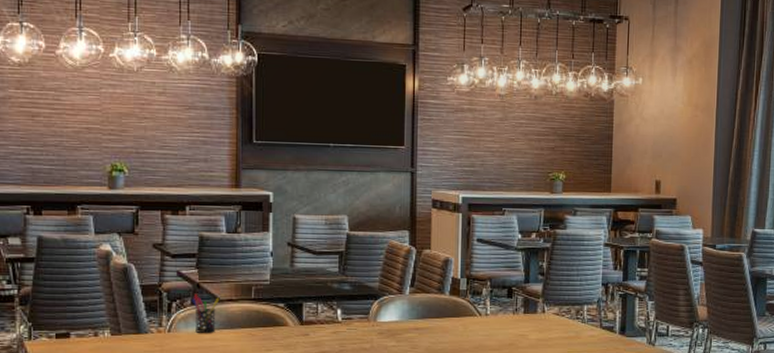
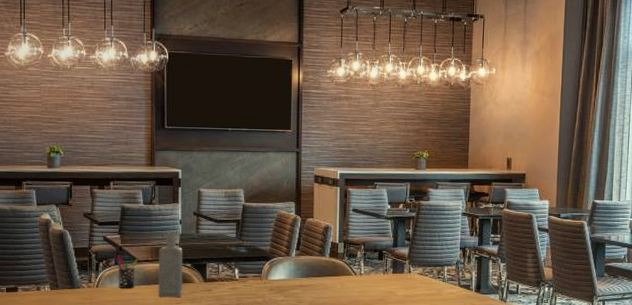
bottle: none [244,265,275,344] -> present [158,231,183,298]

